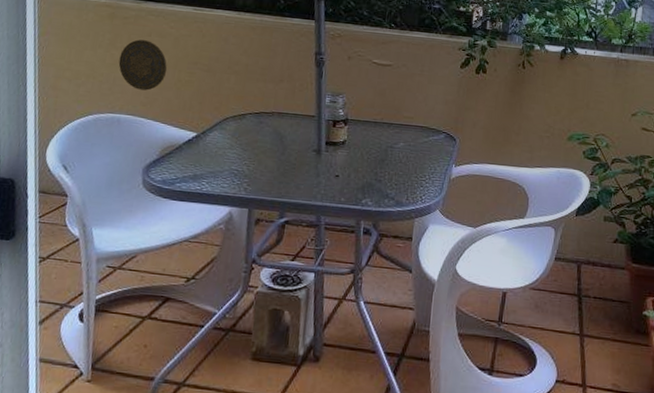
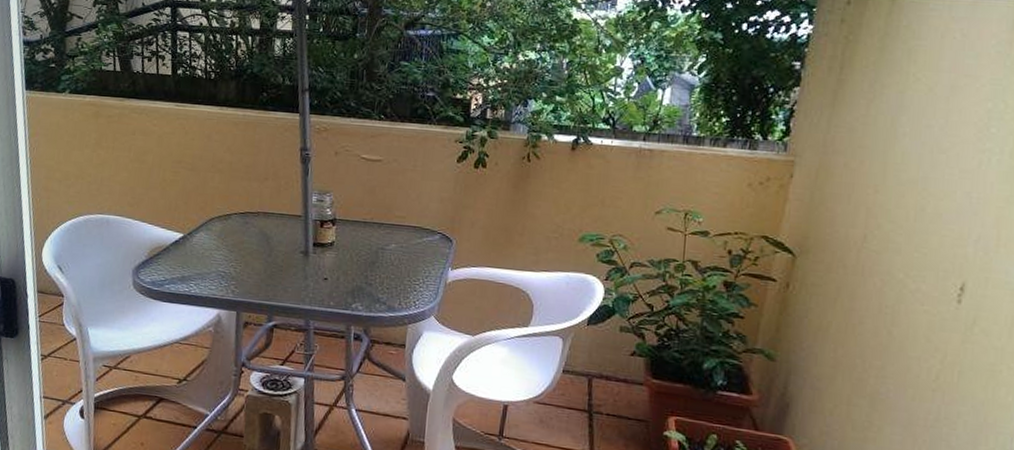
decorative plate: present [118,39,168,91] -> none [105,138,152,191]

